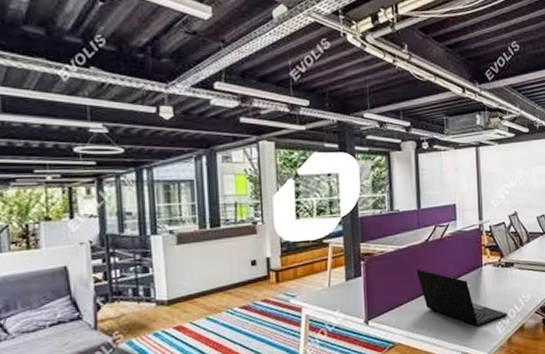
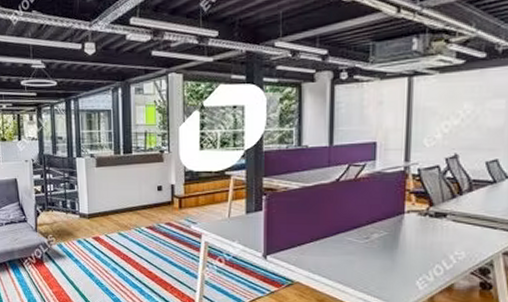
laptop: present [416,269,507,327] -> none [323,209,432,279]

